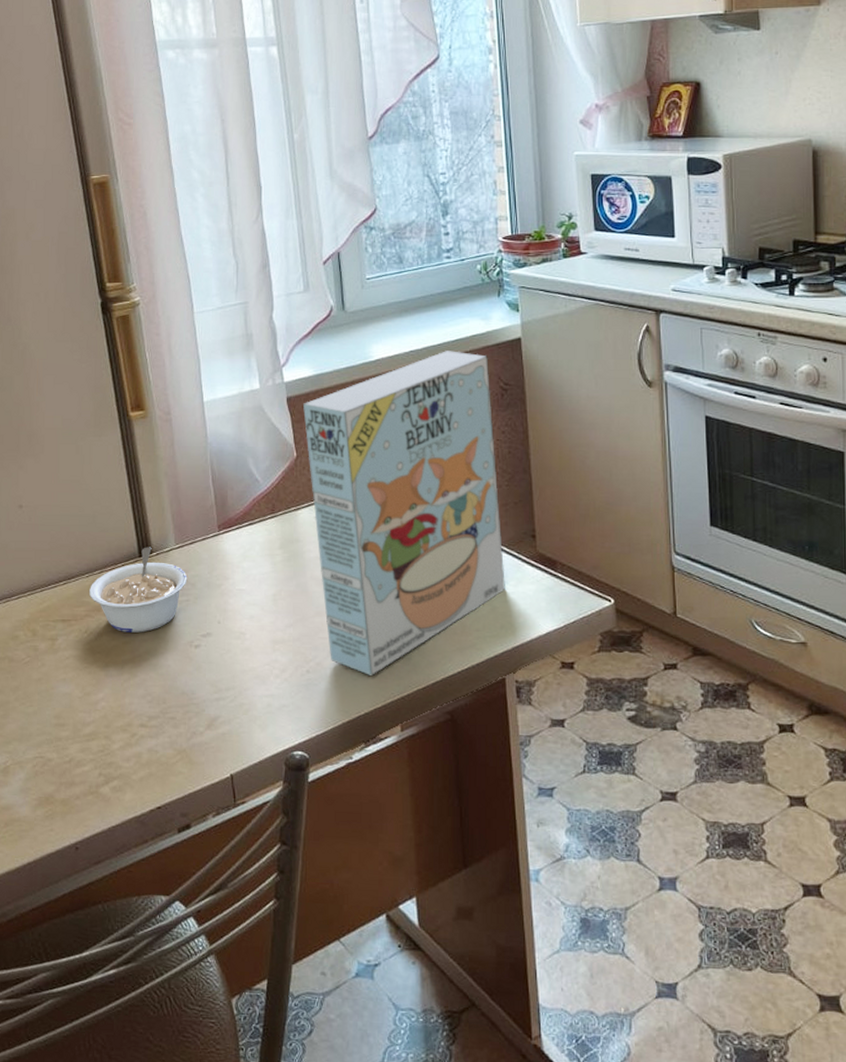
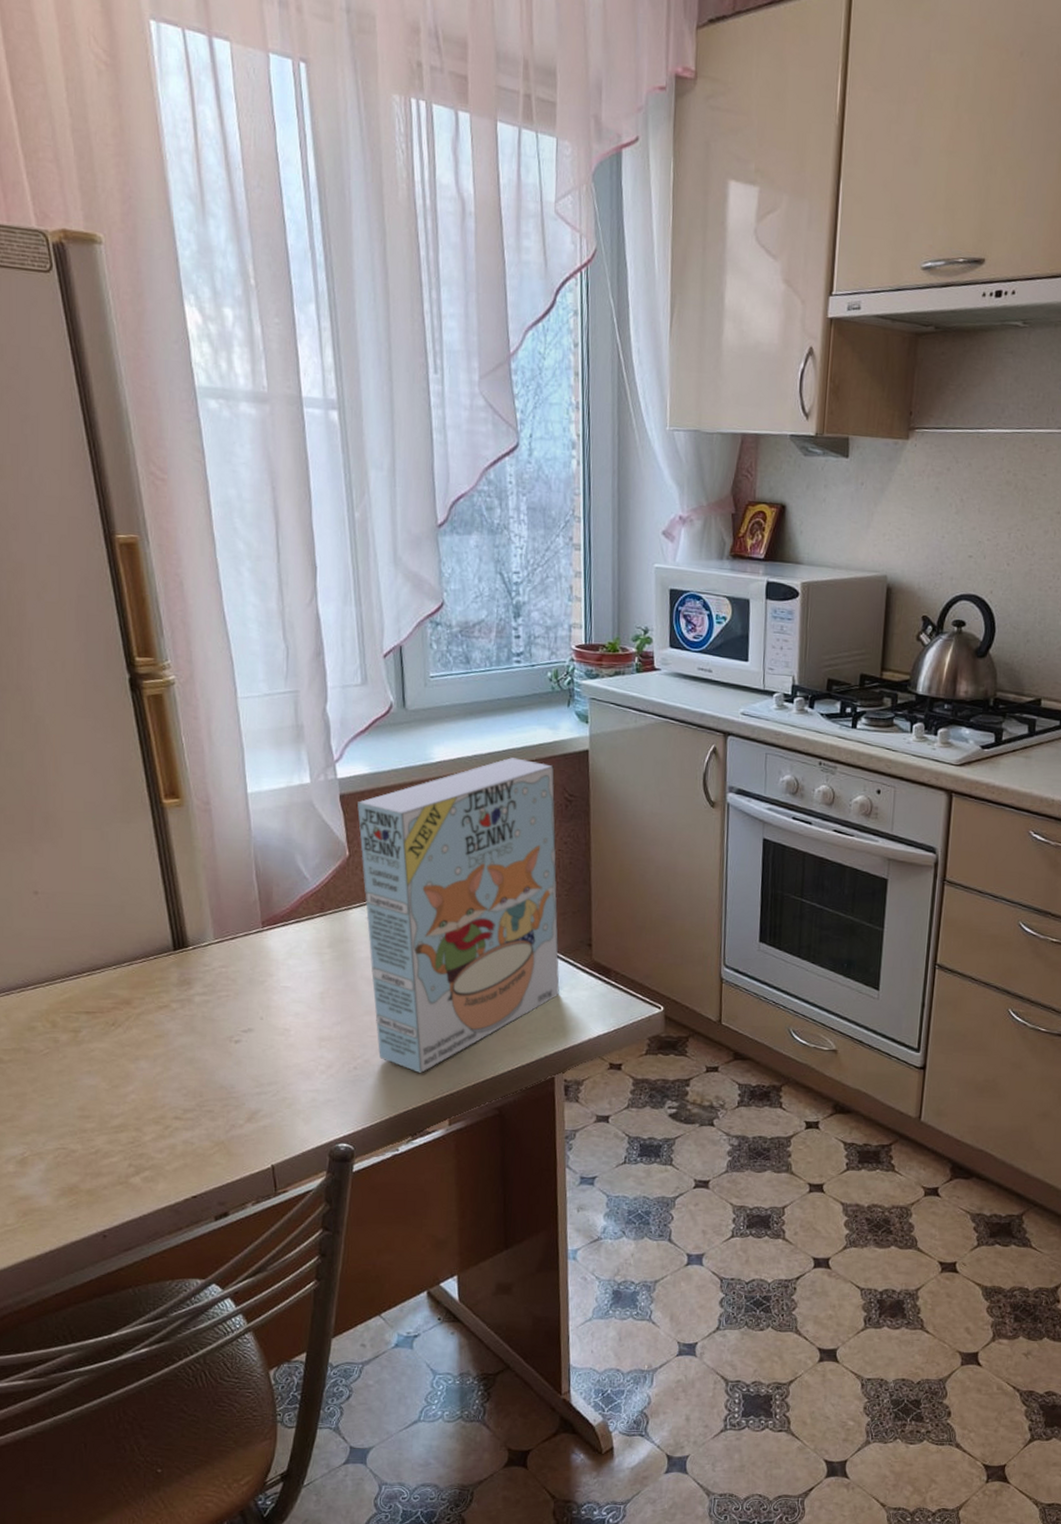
legume: present [88,547,187,633] -> none [116,940,227,1027]

